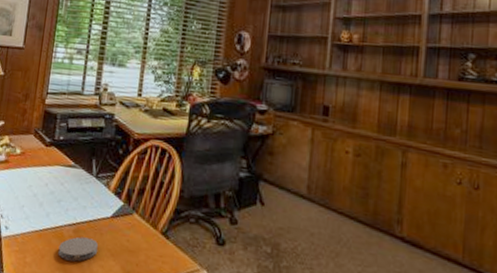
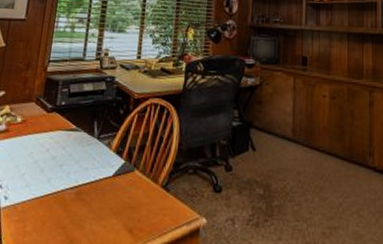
coaster: present [58,236,99,262] -> none [59,199,101,225]

